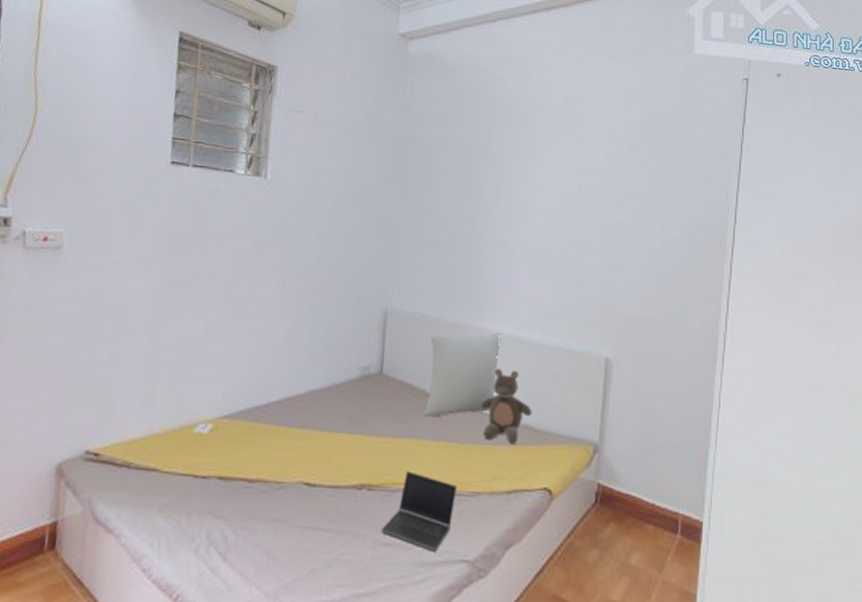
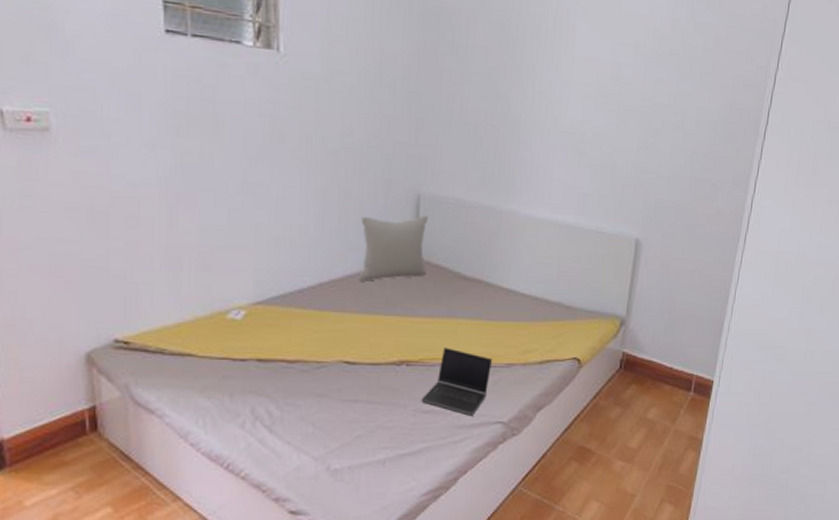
pillow: none [324,331,394,397] -> present [358,216,428,281]
pillow: present [423,333,502,417] -> none [458,217,536,297]
stuffed bear: present [480,369,532,443] -> none [515,251,564,319]

